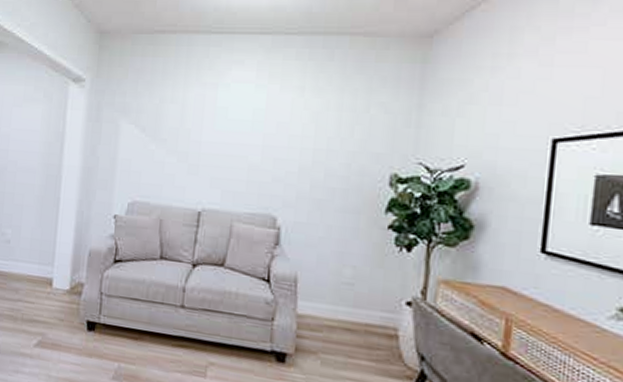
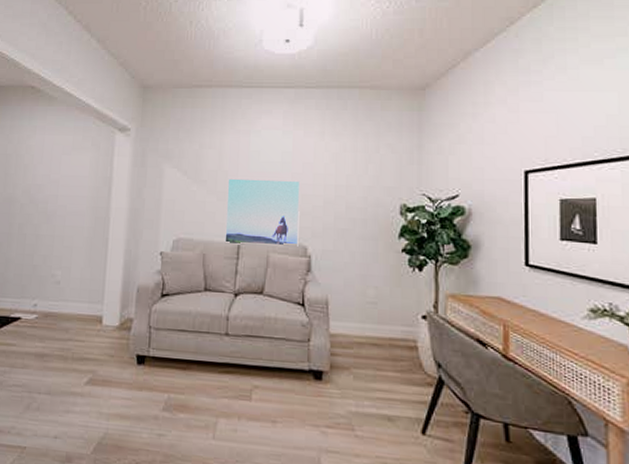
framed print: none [184,137,273,217] -> present [225,178,301,247]

